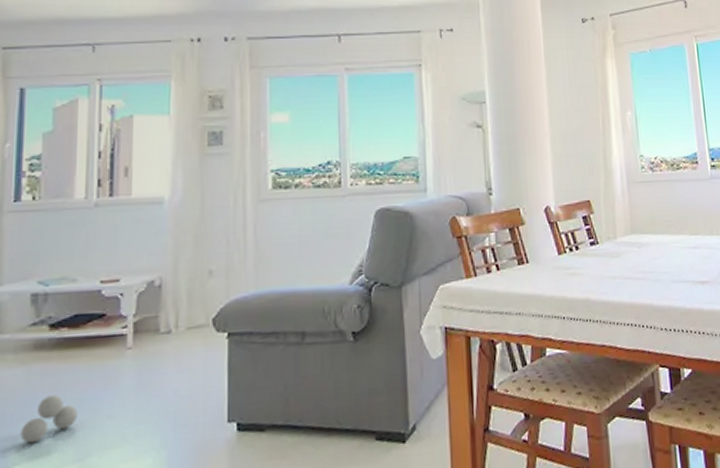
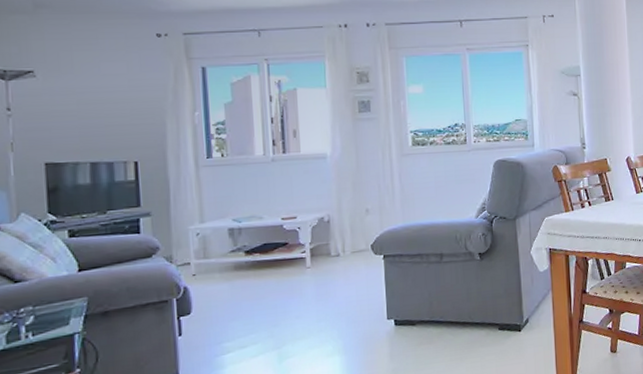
ball: present [21,394,78,444] -> none [231,302,274,338]

